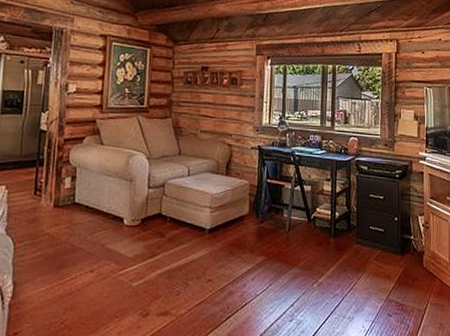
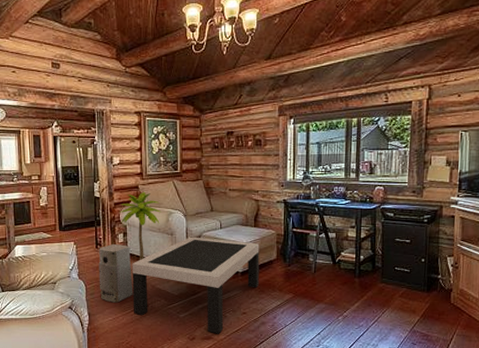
air purifier: none [32,190,78,267] -> present [98,244,134,303]
palm tree: none [70,128,122,212] -> present [120,192,162,260]
coffee table: none [74,184,231,308] -> present [132,237,260,334]

